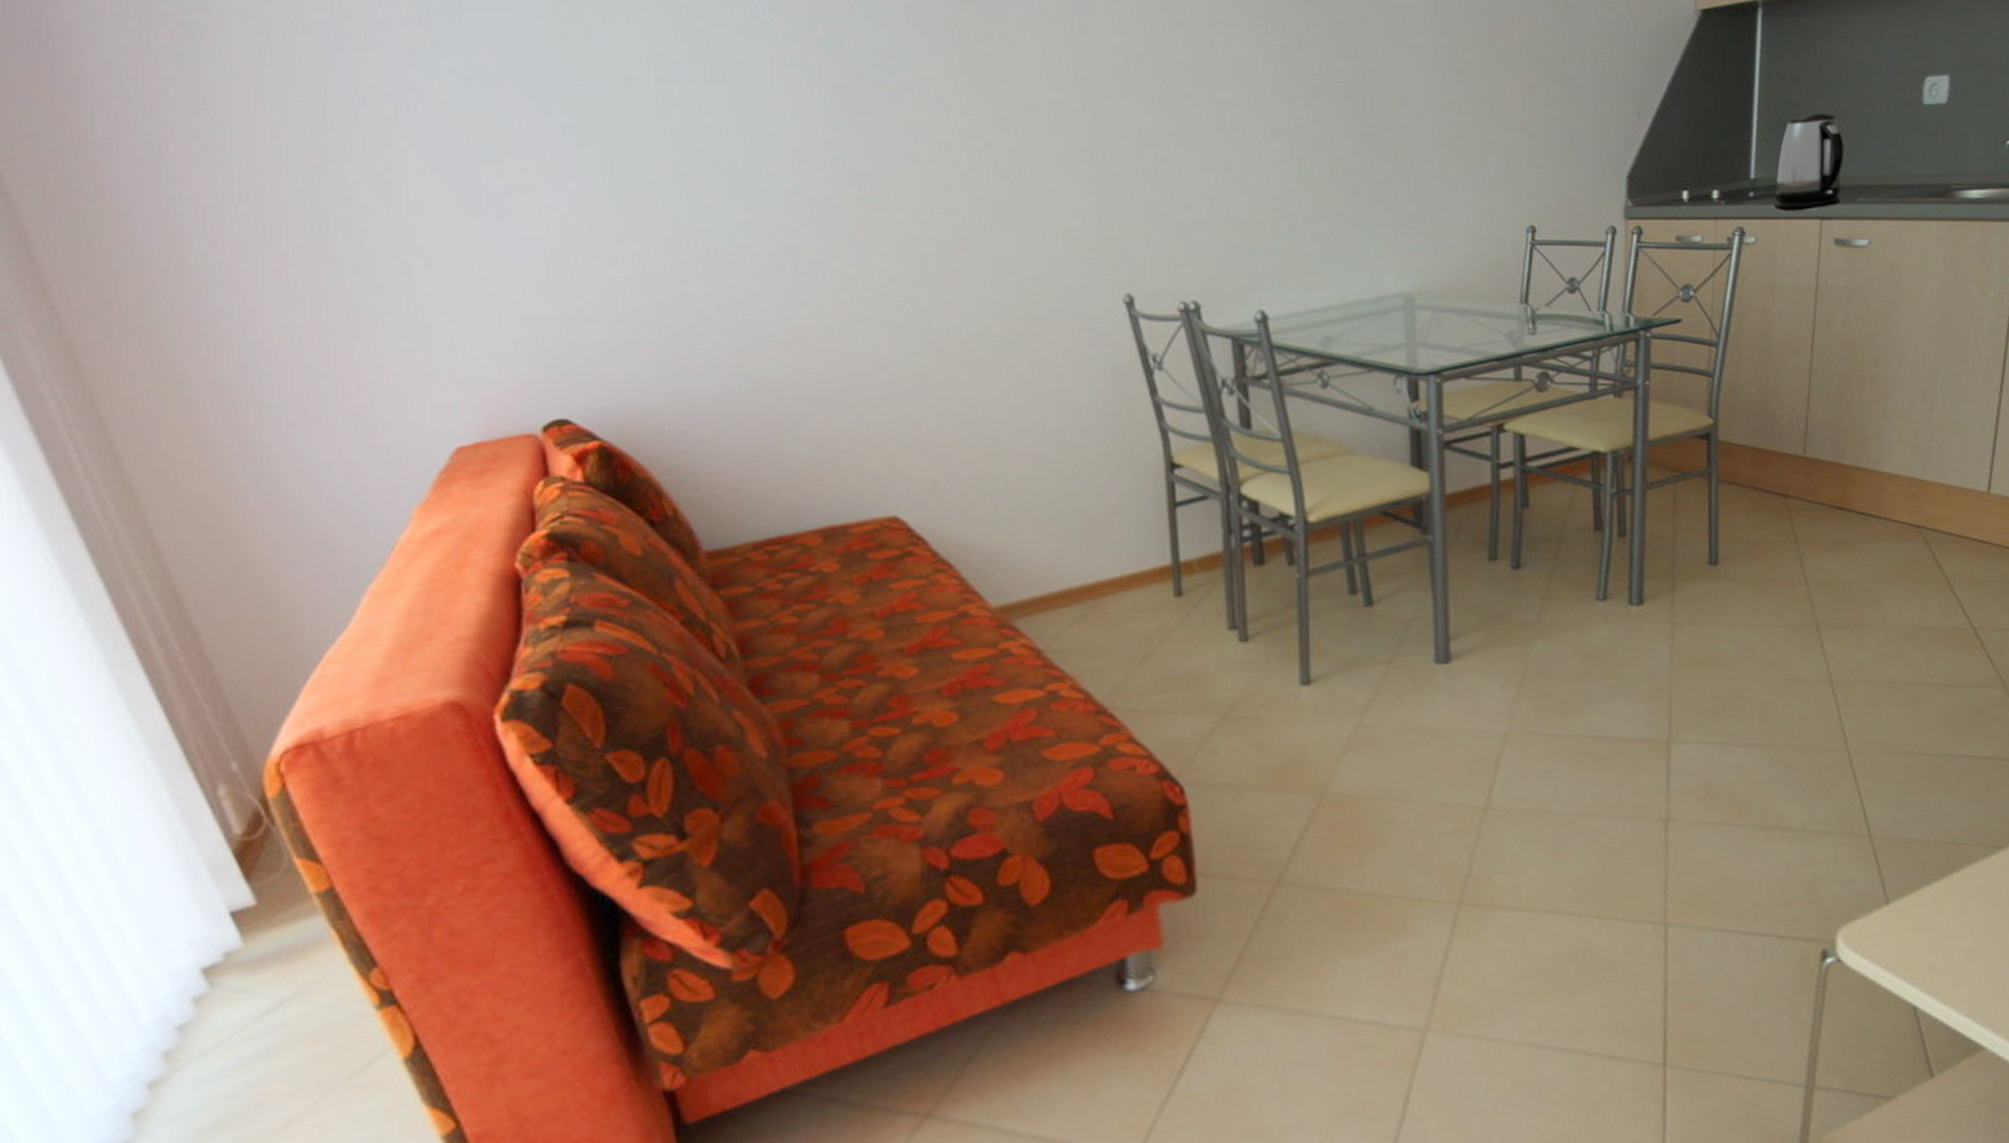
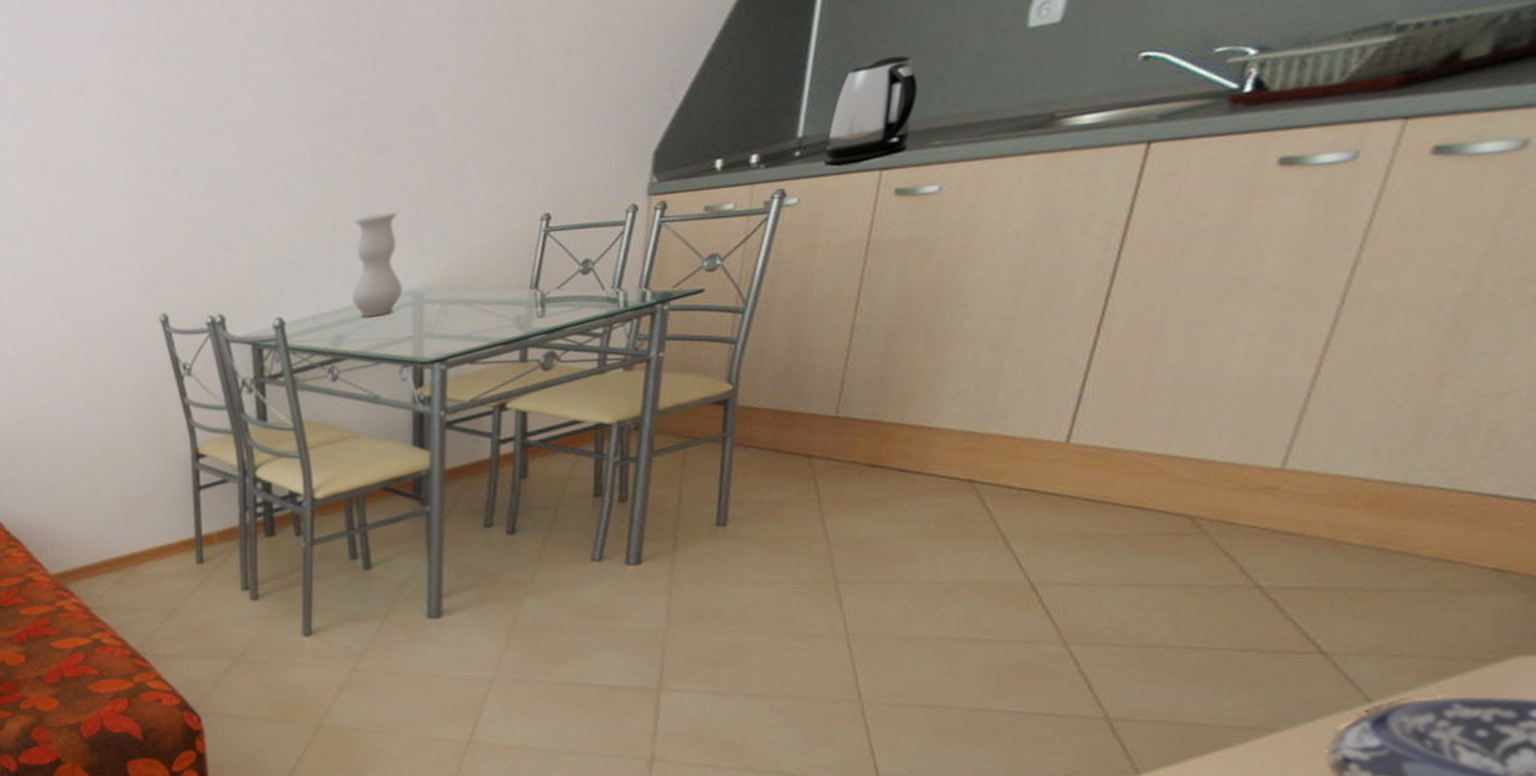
vase: none [1338,204,1393,319] -> present [351,210,403,317]

